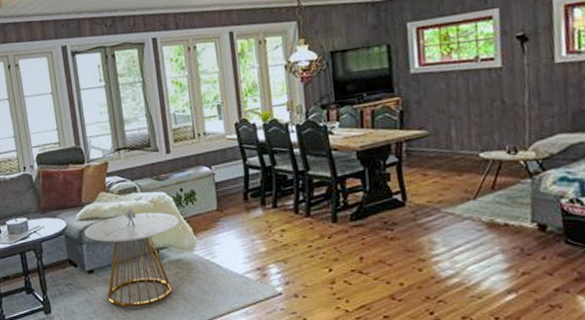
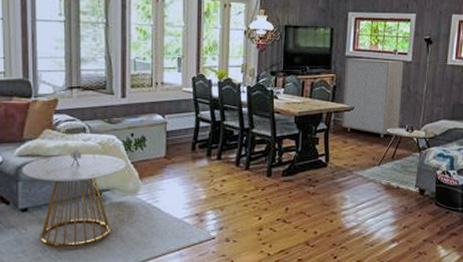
storage cabinet: none [411,68,496,165] -> present [342,58,404,137]

